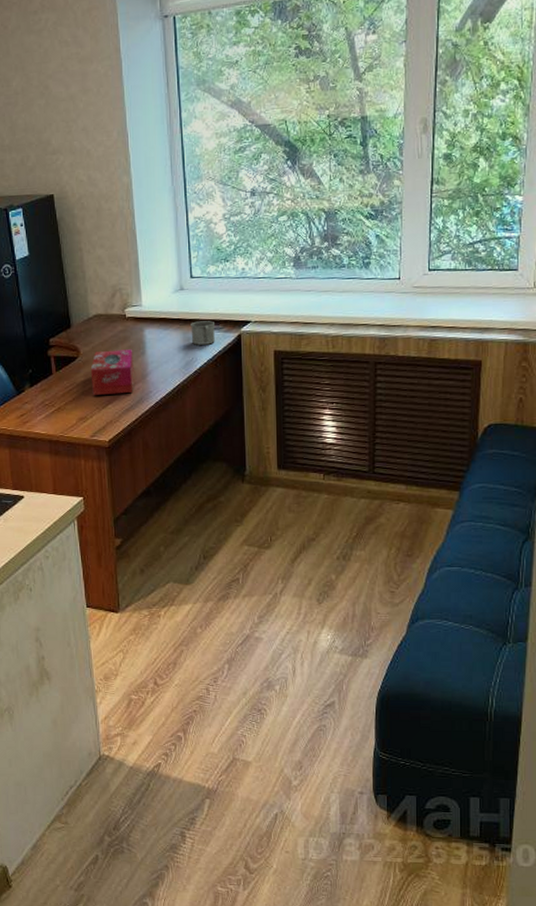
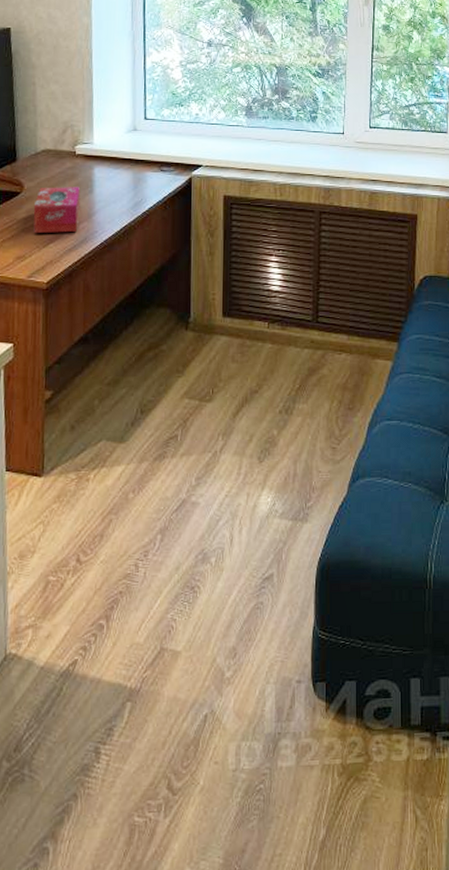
mug: present [191,320,215,345] -> none [141,162,166,186]

